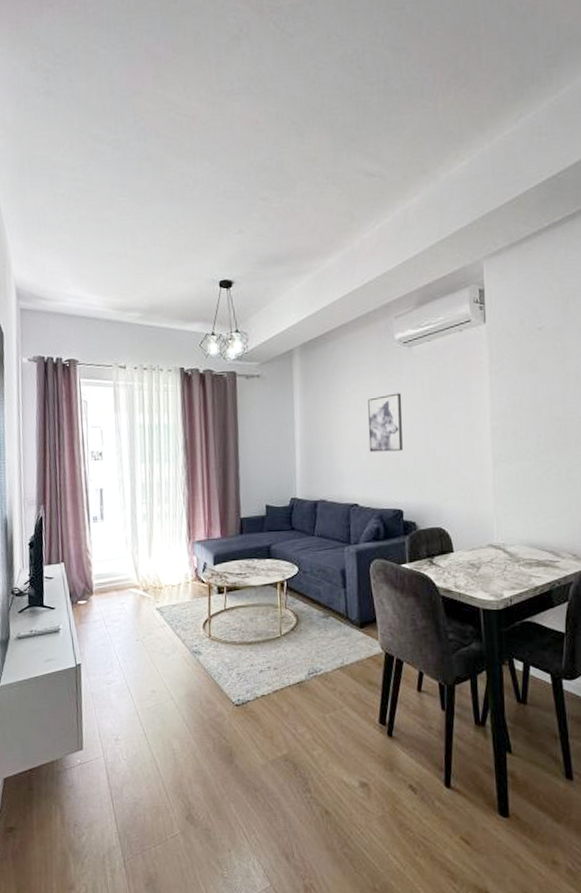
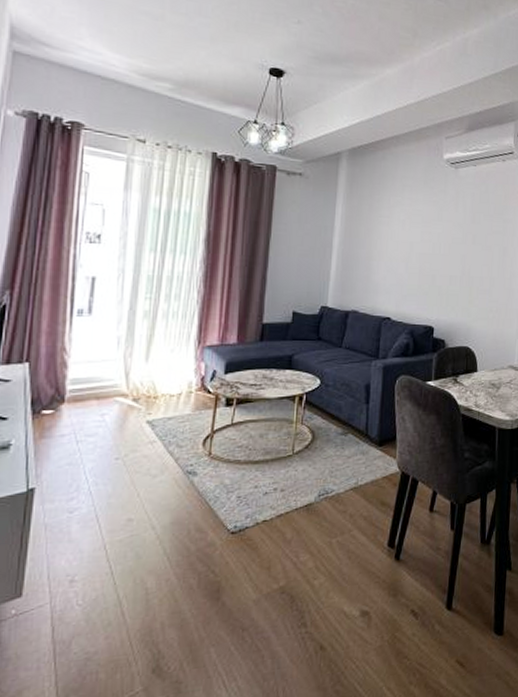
wall art: present [368,393,403,452] -> none [407,211,444,268]

